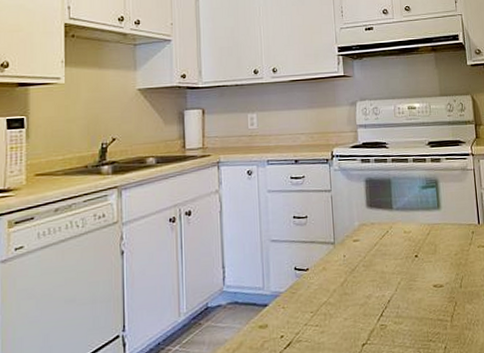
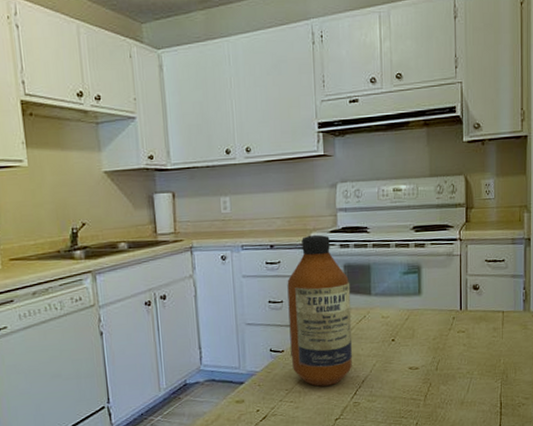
bottle: none [311,149,378,308] -> present [287,234,353,386]

